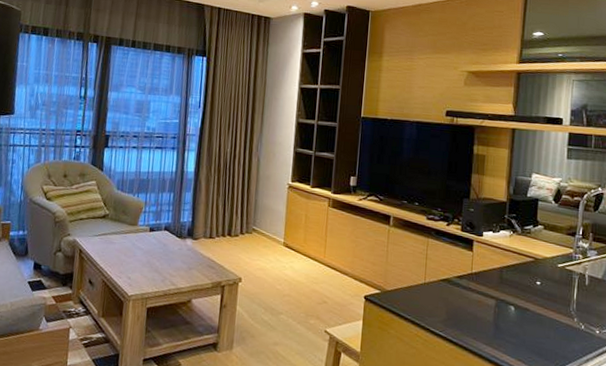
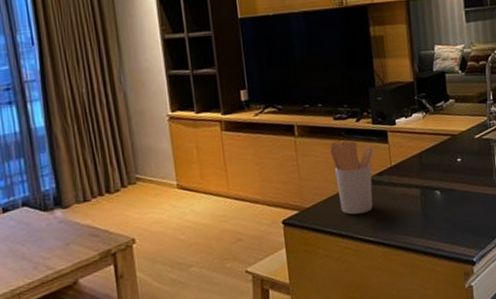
utensil holder: none [418,238,459,309] -> present [329,140,375,215]

